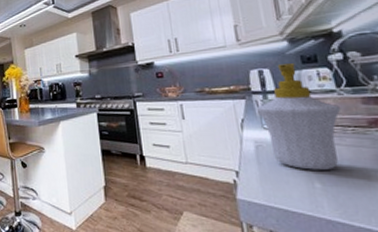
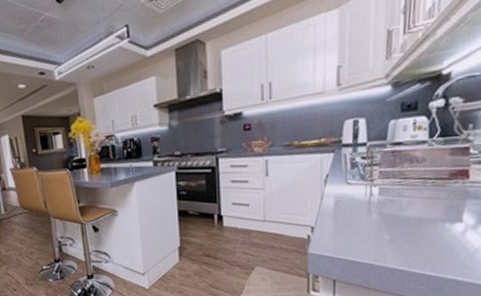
soap bottle: present [256,63,341,170] -> none [343,111,428,223]

